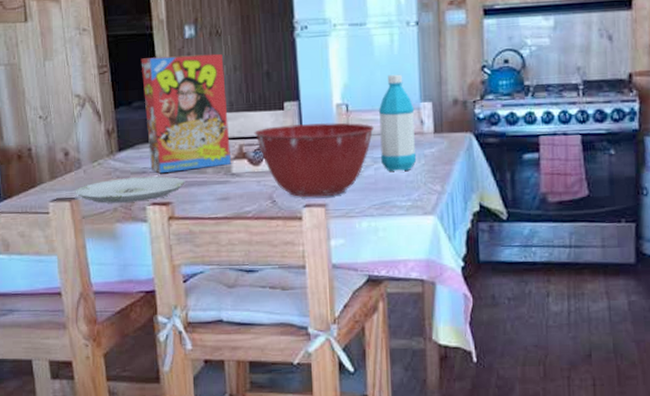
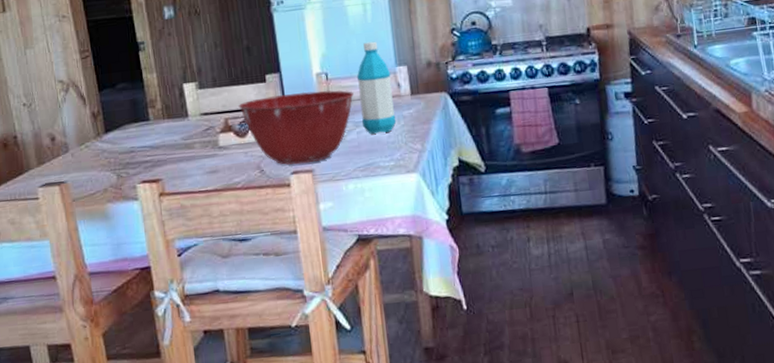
plate: present [75,176,185,204] -> none [63,154,174,185]
cereal box: present [140,53,231,174] -> none [122,32,217,152]

